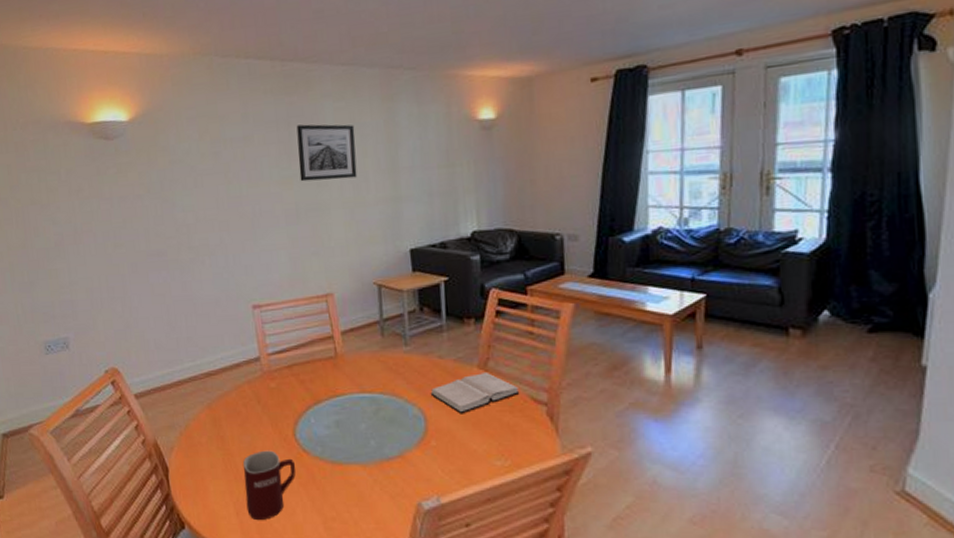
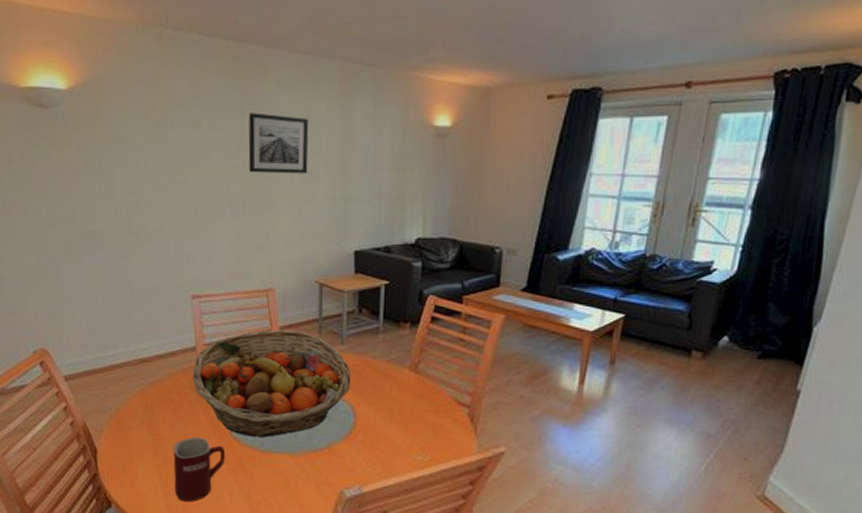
fruit basket: none [257,333,419,448] -> present [192,329,351,437]
hardback book: present [430,371,520,414] -> none [361,373,446,412]

